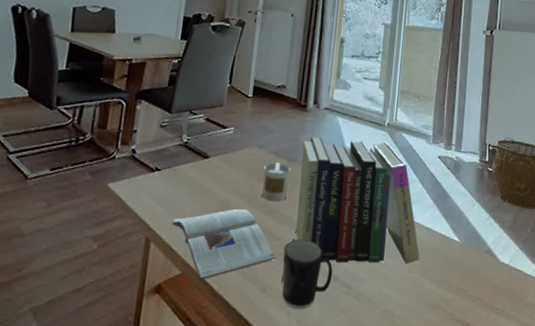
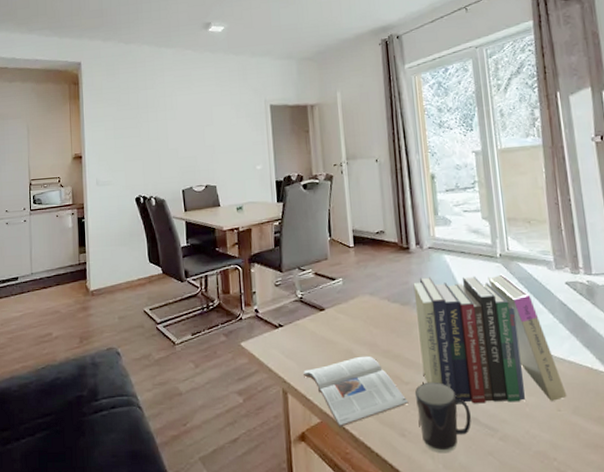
candle: present [261,162,291,202] -> none [379,307,408,347]

